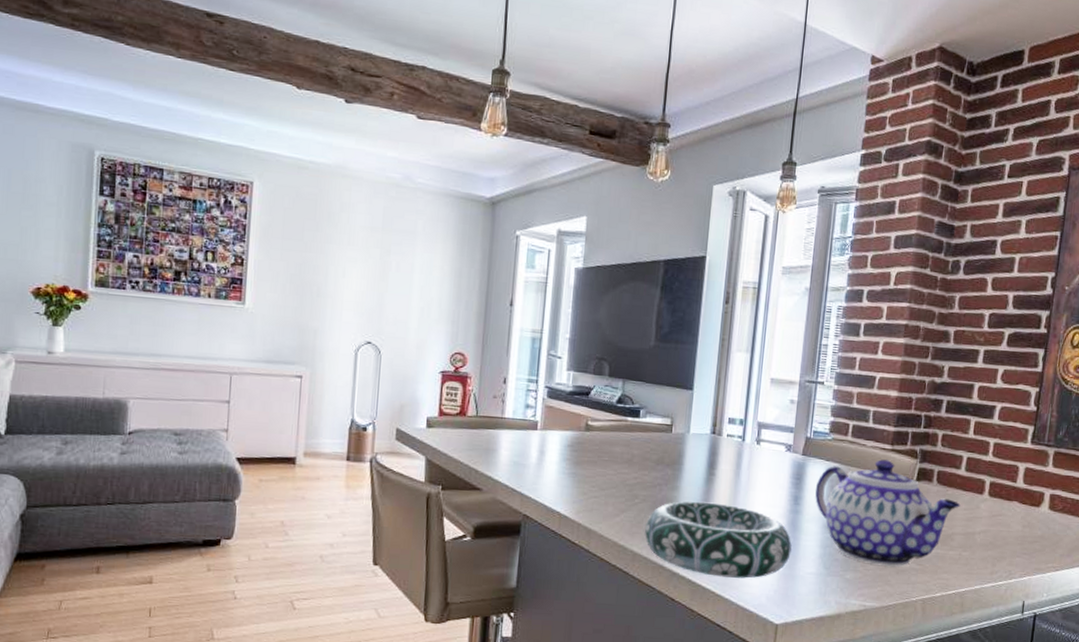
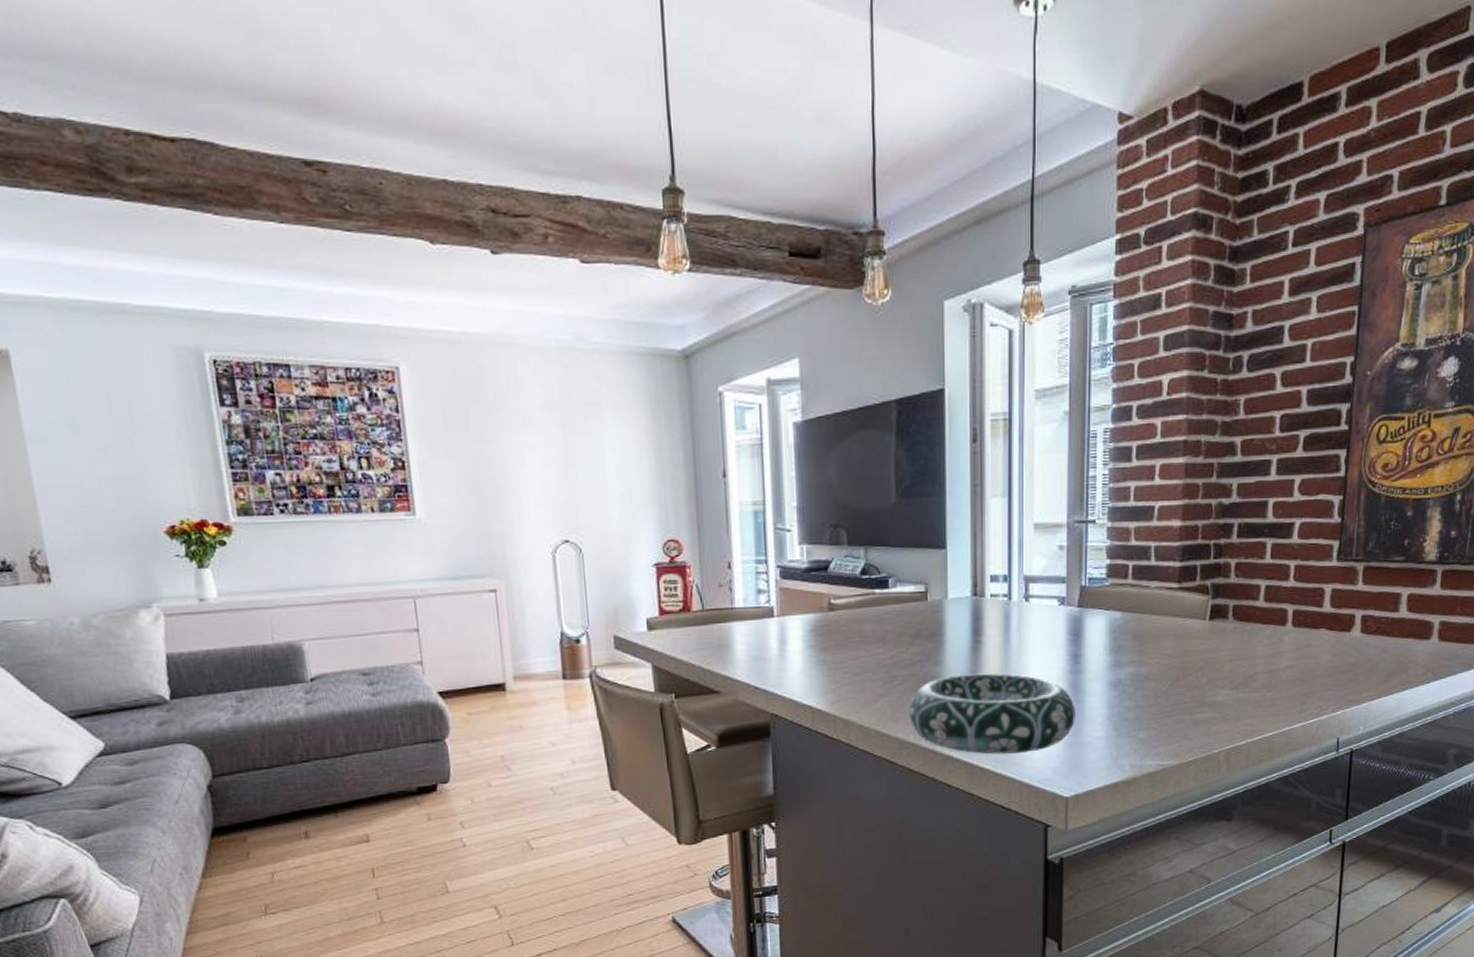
teapot: present [815,459,961,566] -> none [1097,600,1261,719]

